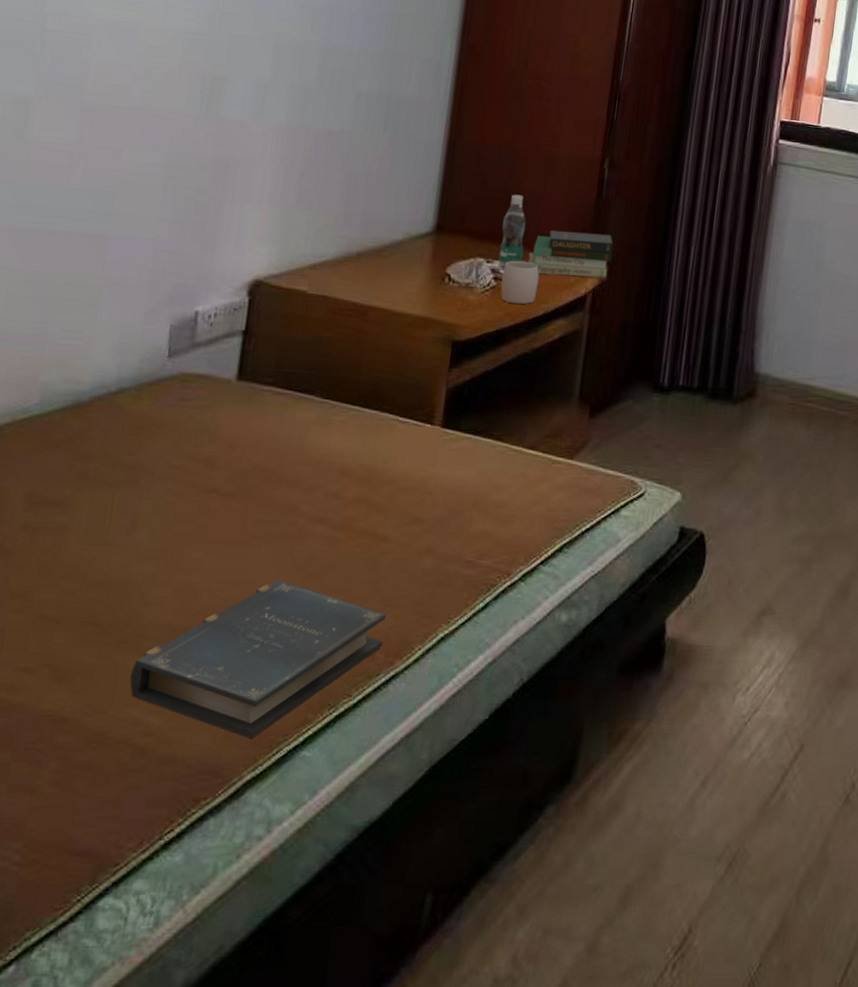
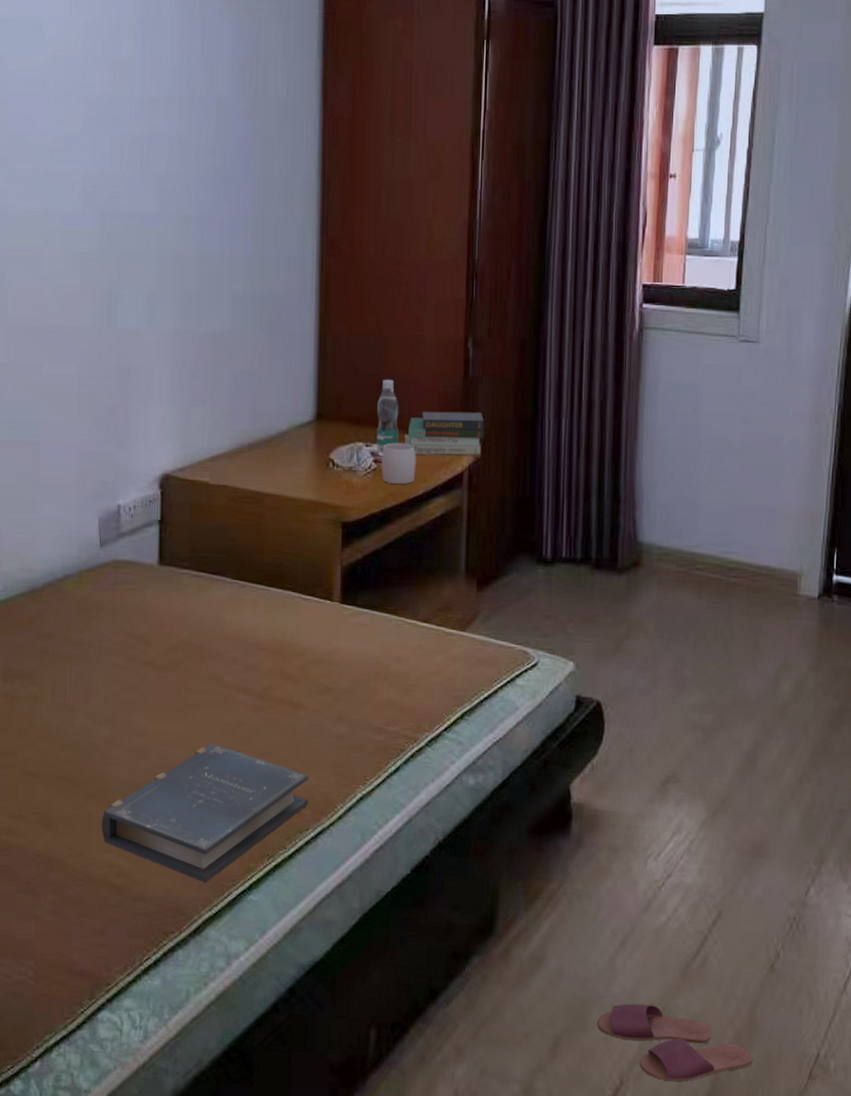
slippers: none [671,845,822,924] -> present [598,1003,753,1082]

